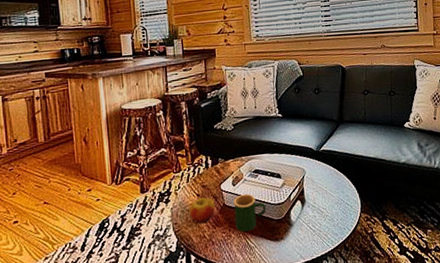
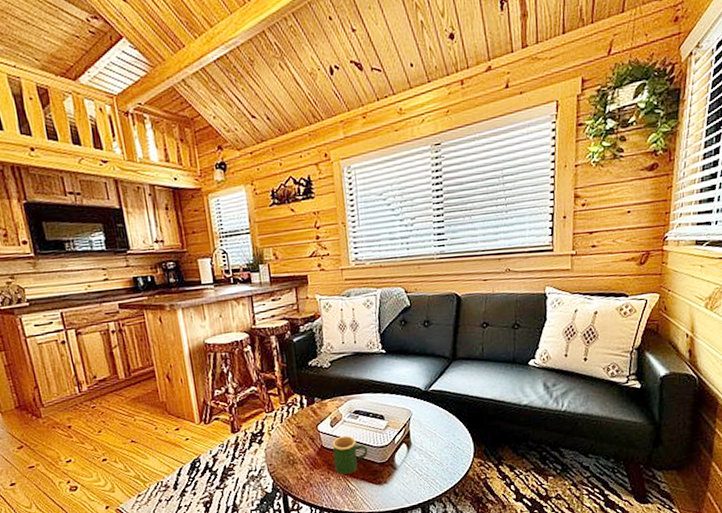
apple: present [189,197,215,225] -> none [284,438,313,466]

